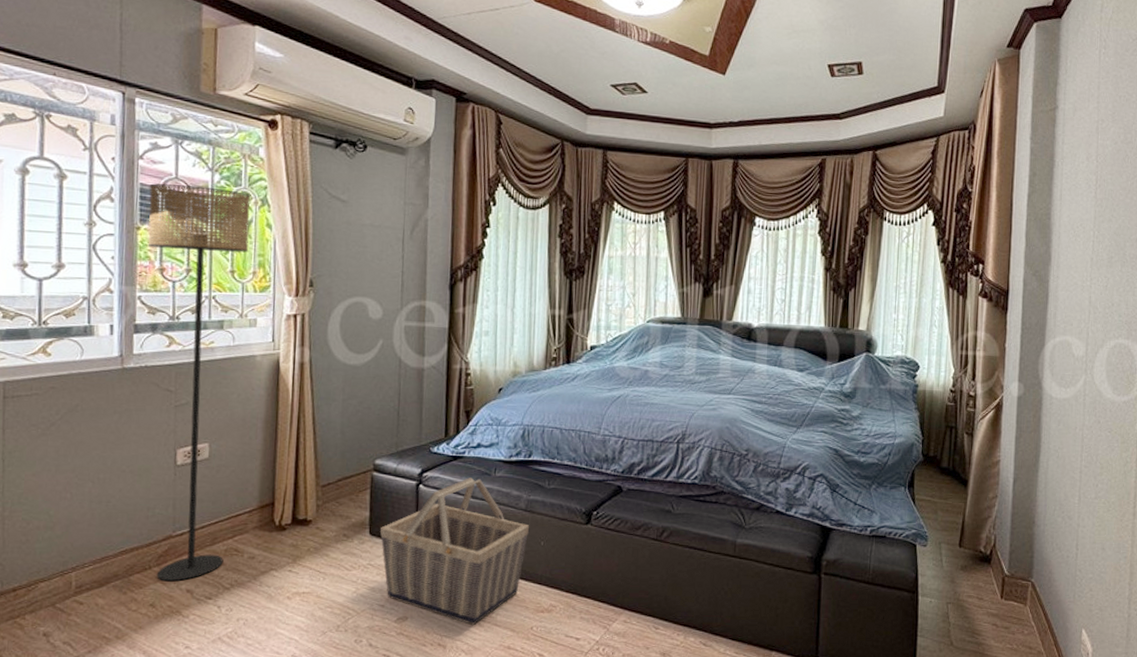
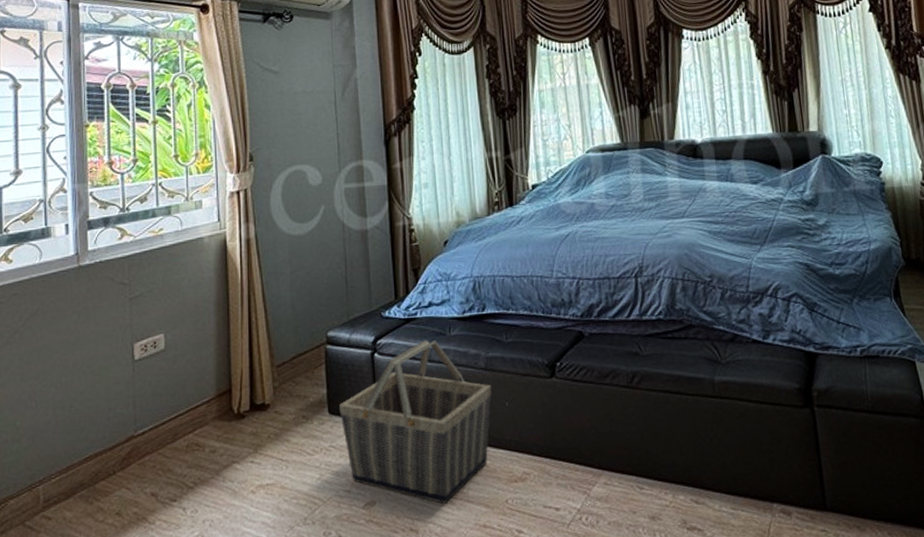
floor lamp: present [148,183,250,582] -> none [96,76,190,487]

